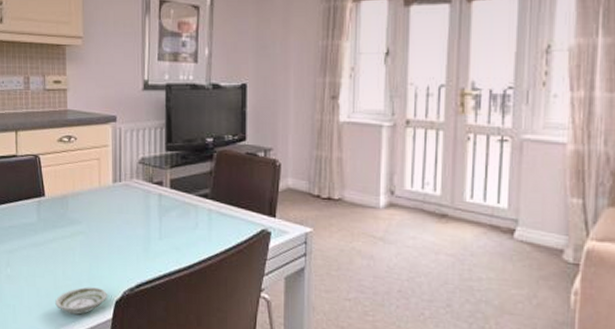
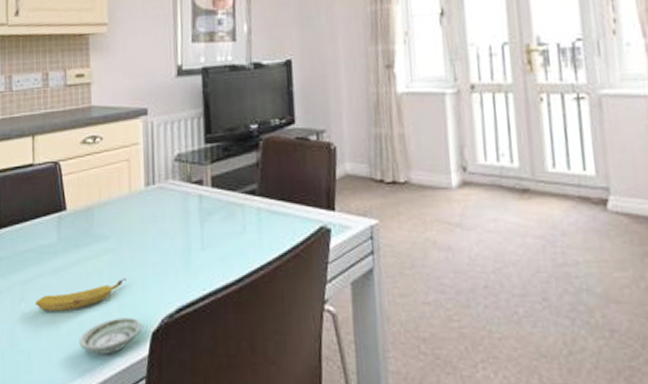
banana: none [19,256,95,278] -> present [36,278,126,312]

